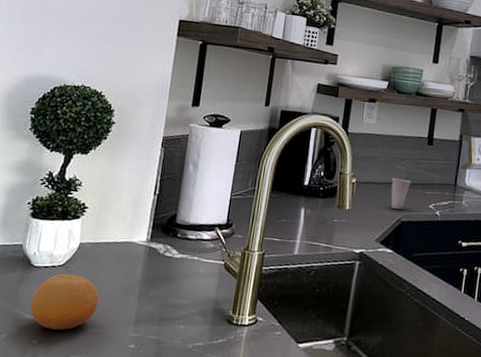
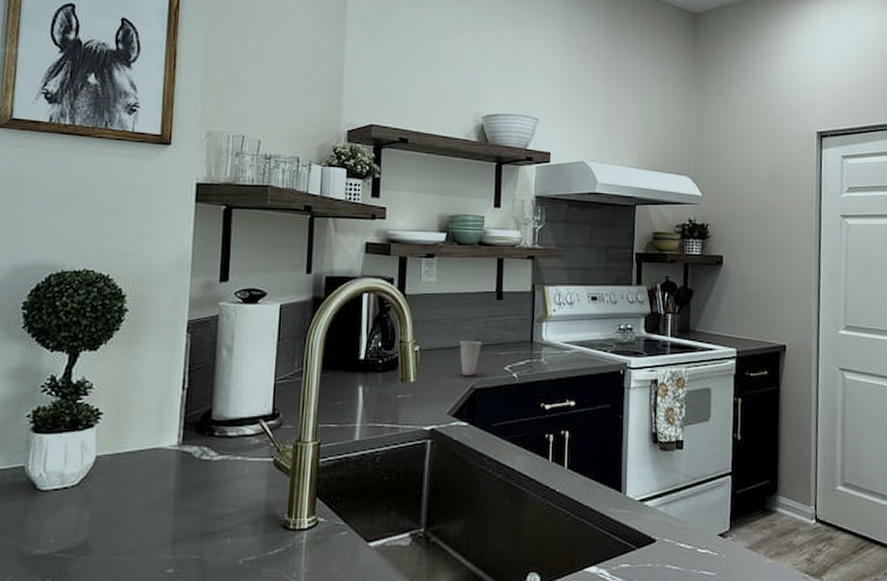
fruit: present [30,273,99,330] -> none [39,494,125,563]

